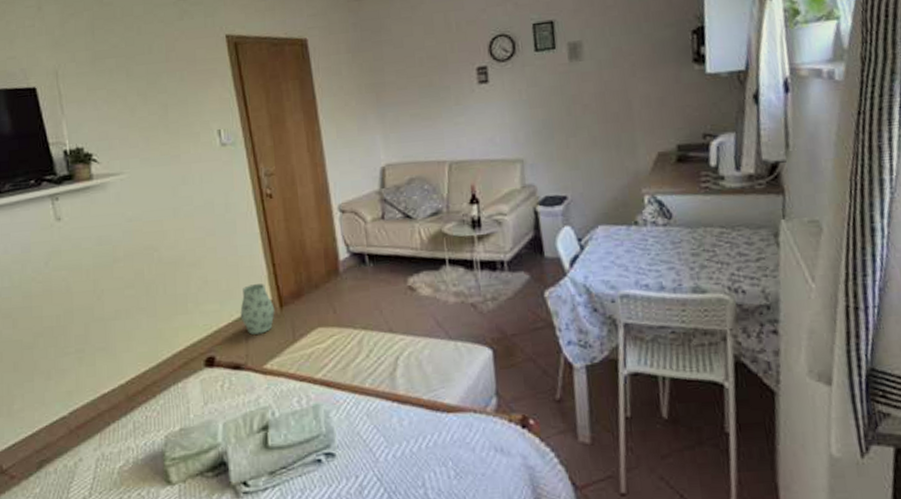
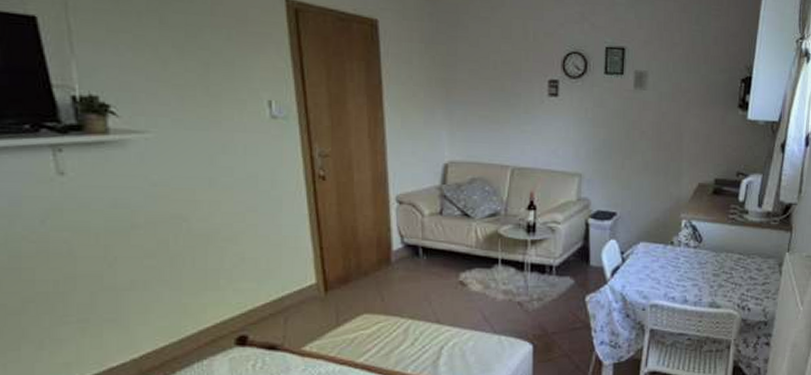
vase: present [240,284,275,335] -> none [280,266,319,316]

